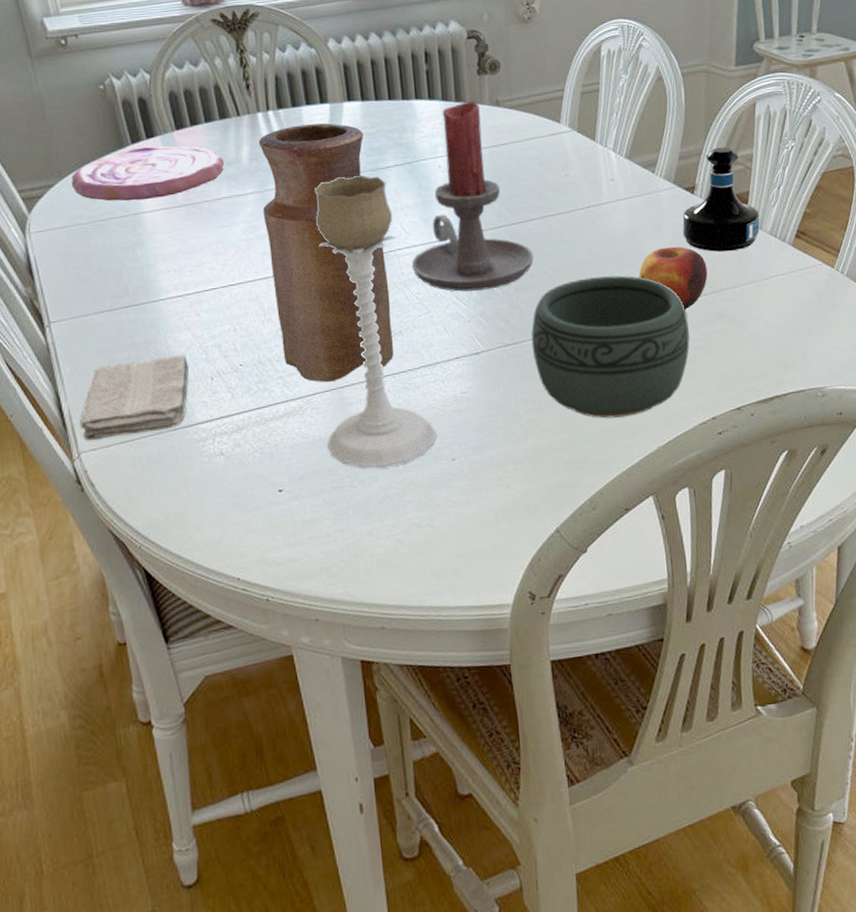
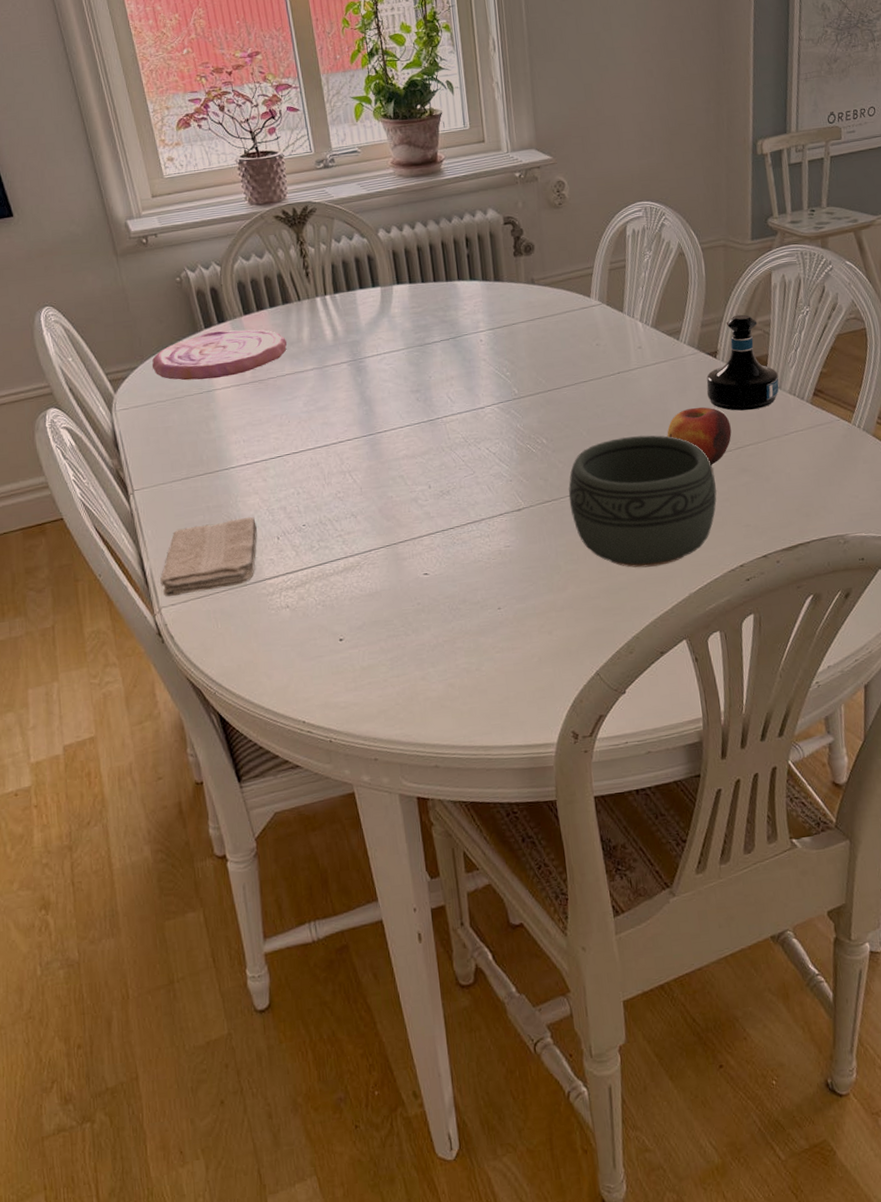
vase: present [258,123,394,382] -> none [317,304,443,540]
candle holder: present [314,175,437,469] -> none [367,350,483,618]
candle holder: present [411,101,534,292] -> none [457,280,569,454]

